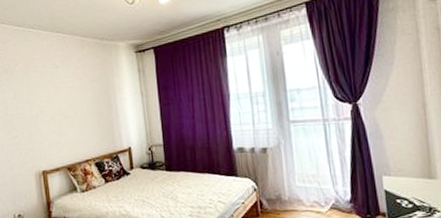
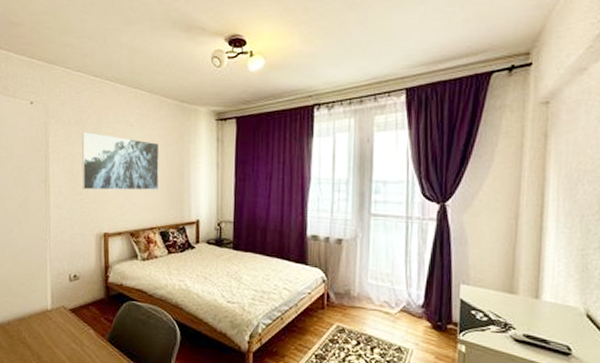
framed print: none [11,78,90,133] -> present [81,131,160,191]

